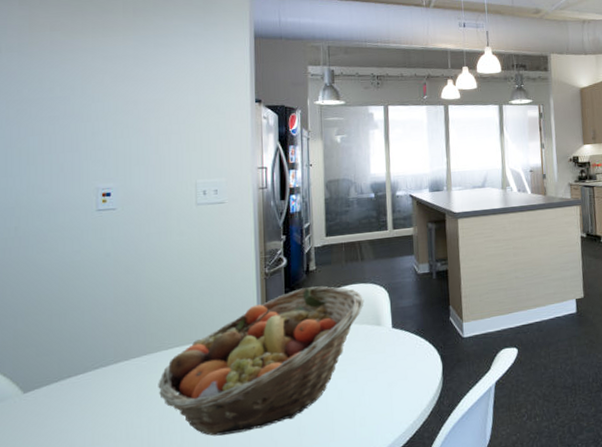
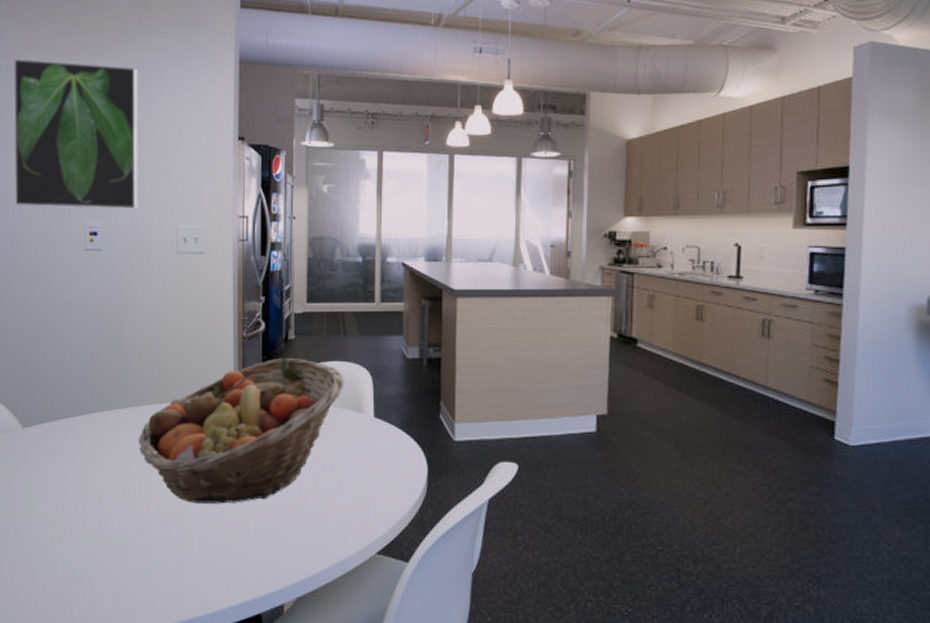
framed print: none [14,37,155,175] -> present [13,58,138,210]

